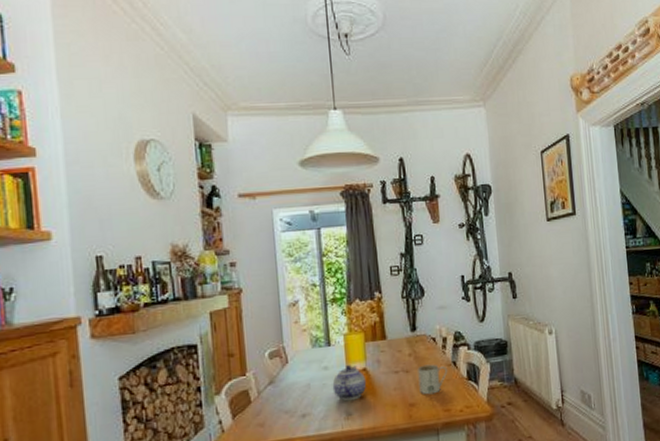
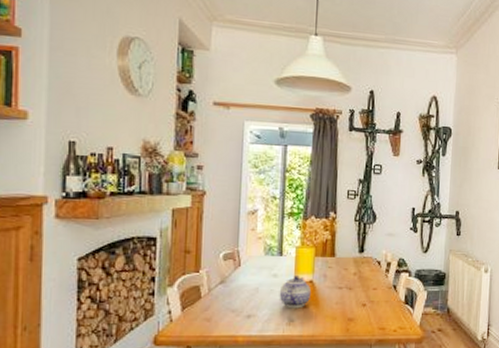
mug: present [417,364,448,395] -> none [359,285,388,313]

